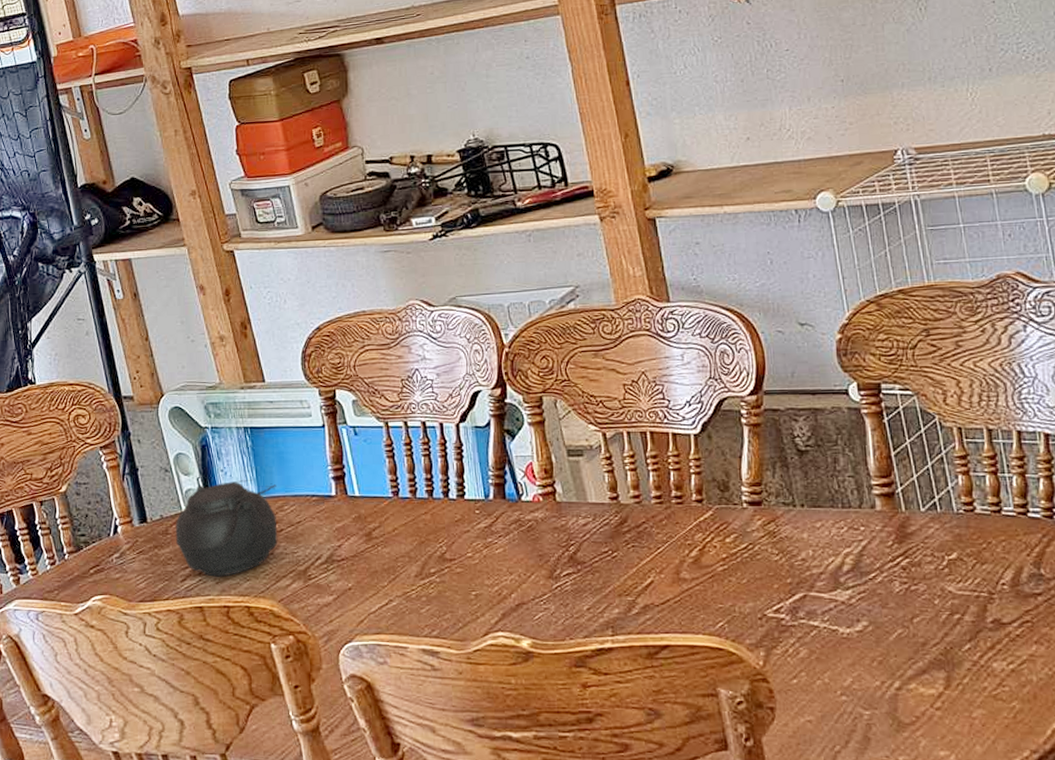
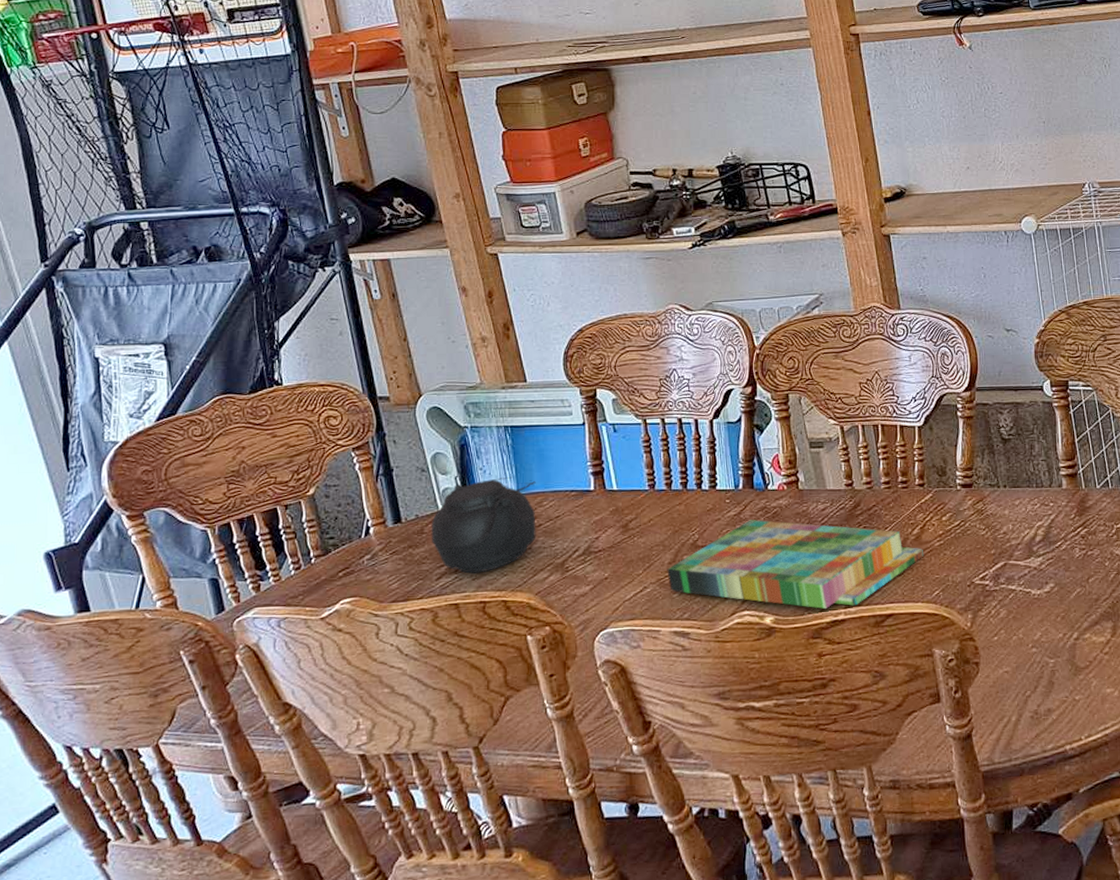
board game: none [413,533,705,635] -> present [667,519,924,609]

